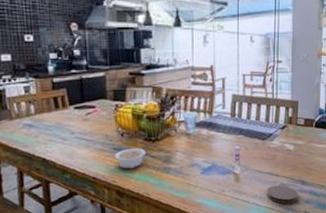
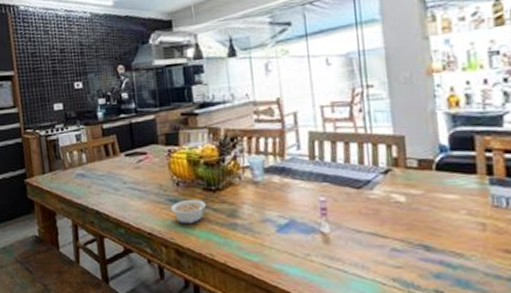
coaster: present [267,185,298,204] -> none [371,250,422,278]

